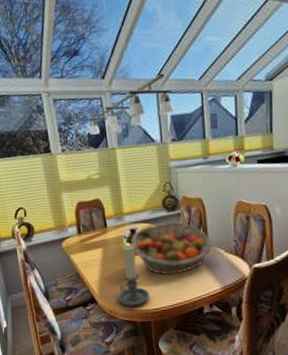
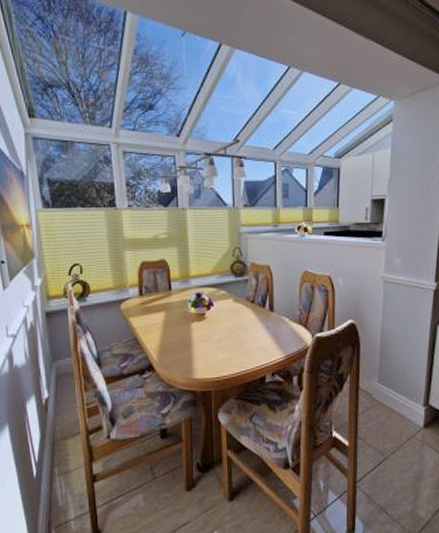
candle holder: present [118,245,150,306] -> none [178,310,212,375]
fruit basket: present [131,222,213,275] -> none [196,288,278,342]

